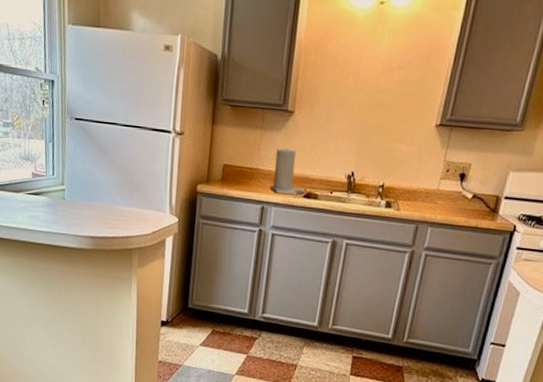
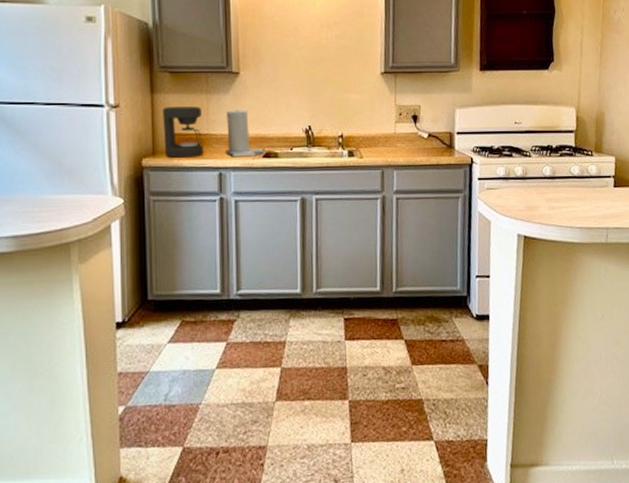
coffee maker: none [217,139,254,189] -> present [163,106,204,158]

